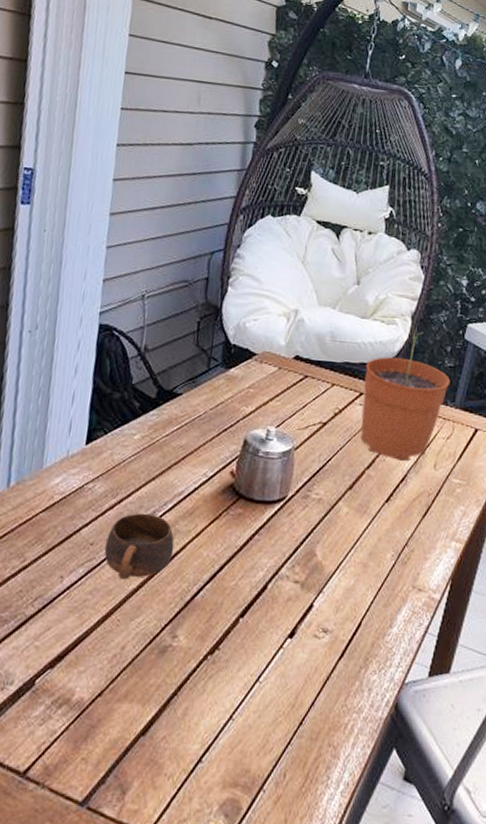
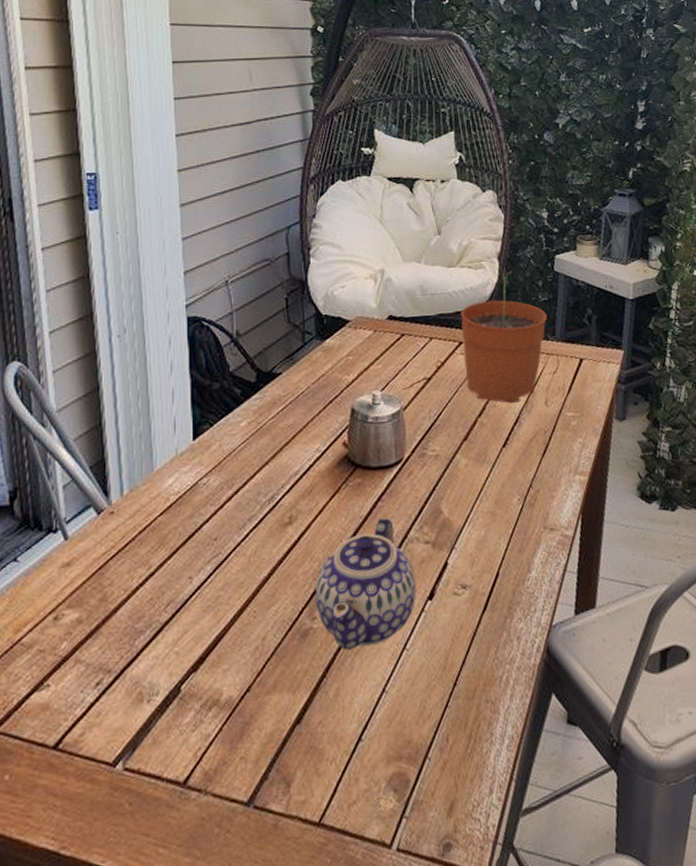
cup: present [104,513,175,580] -> none [230,498,299,571]
teapot: none [178,549,280,673] -> present [315,517,416,650]

